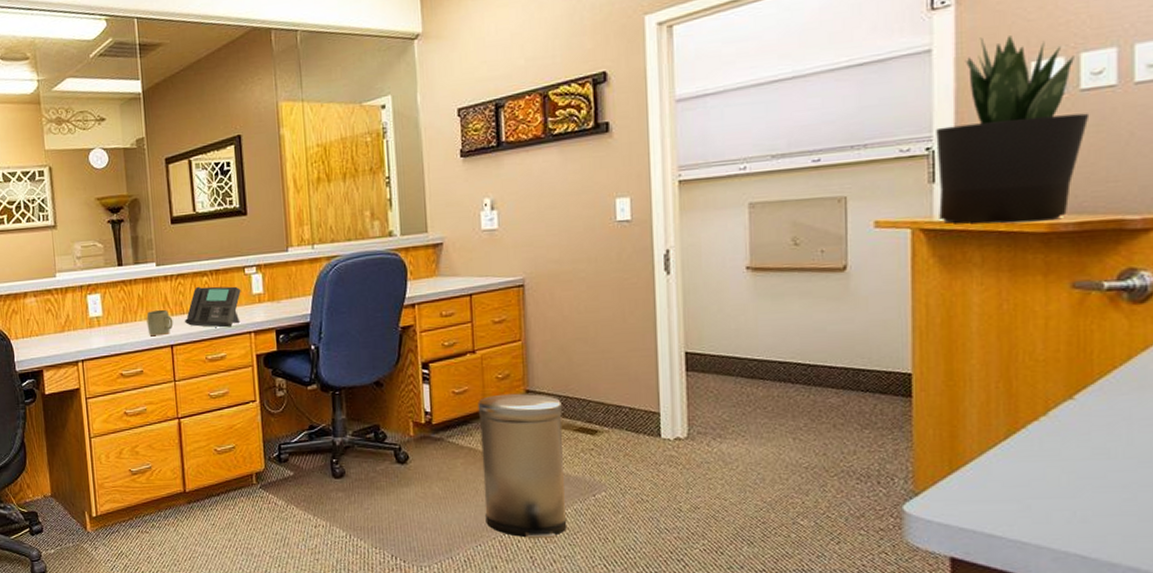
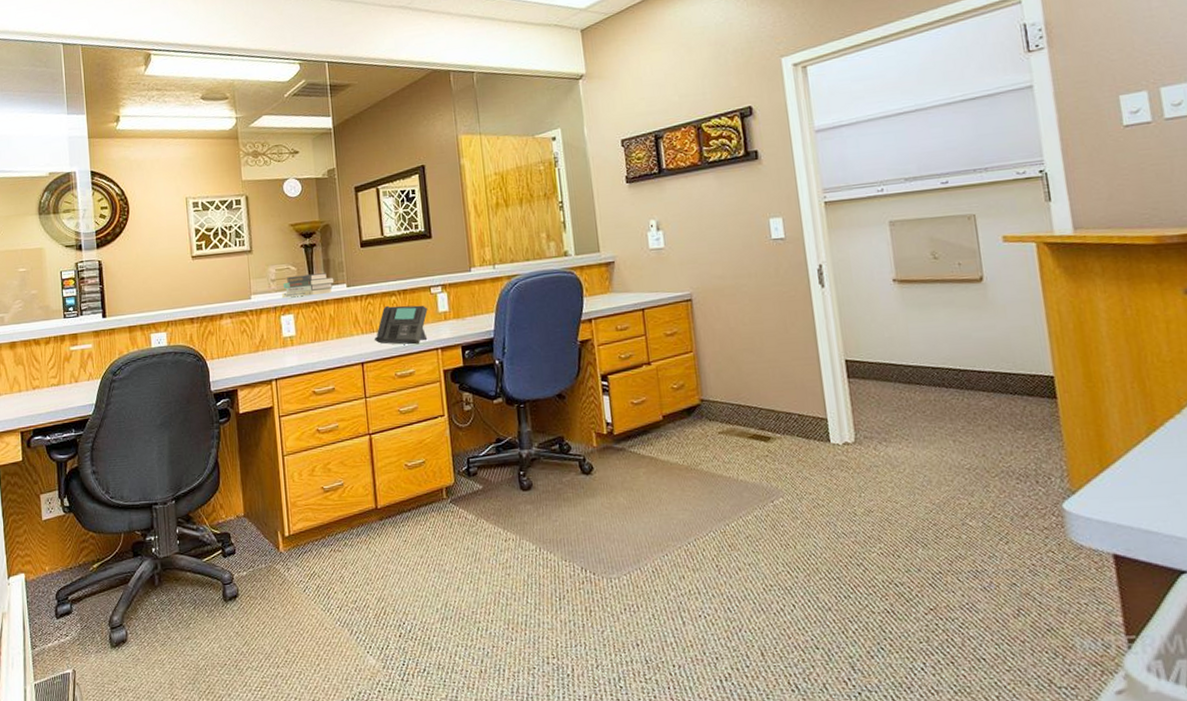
books: none [87,250,143,277] -> present [281,273,334,299]
mug: present [146,309,174,337] -> none [338,328,364,355]
pedal bin: present [477,393,567,539] -> none [656,402,749,548]
planter: present [936,36,1090,224] -> none [1046,73,1177,238]

